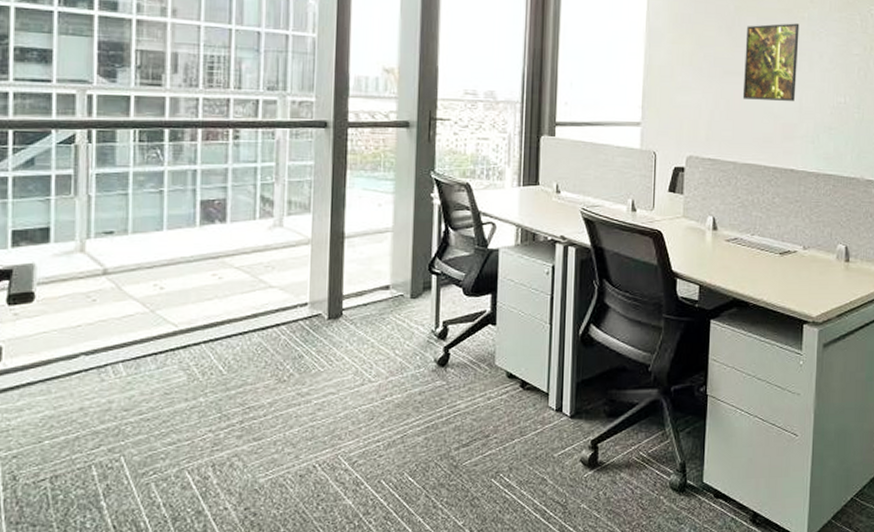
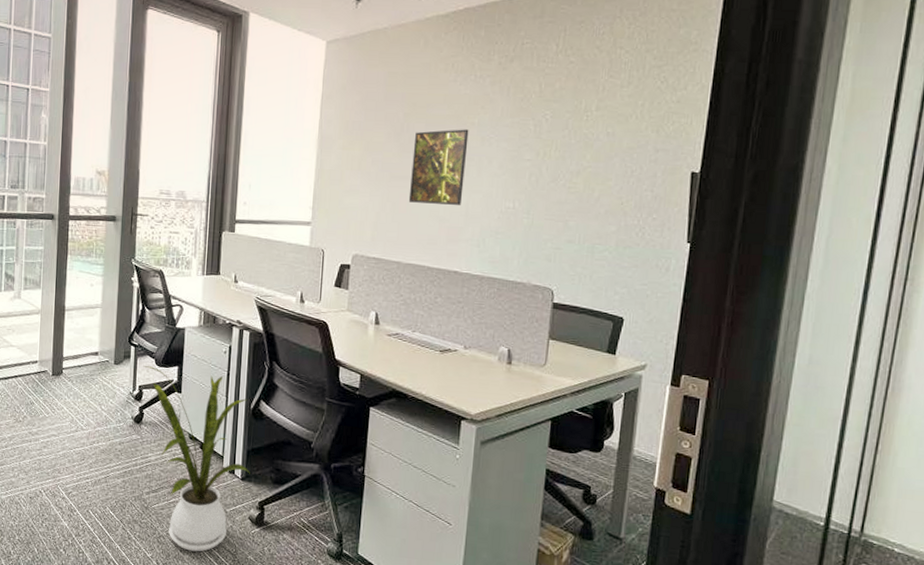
house plant: none [448,297,581,510] -> present [143,366,250,552]

